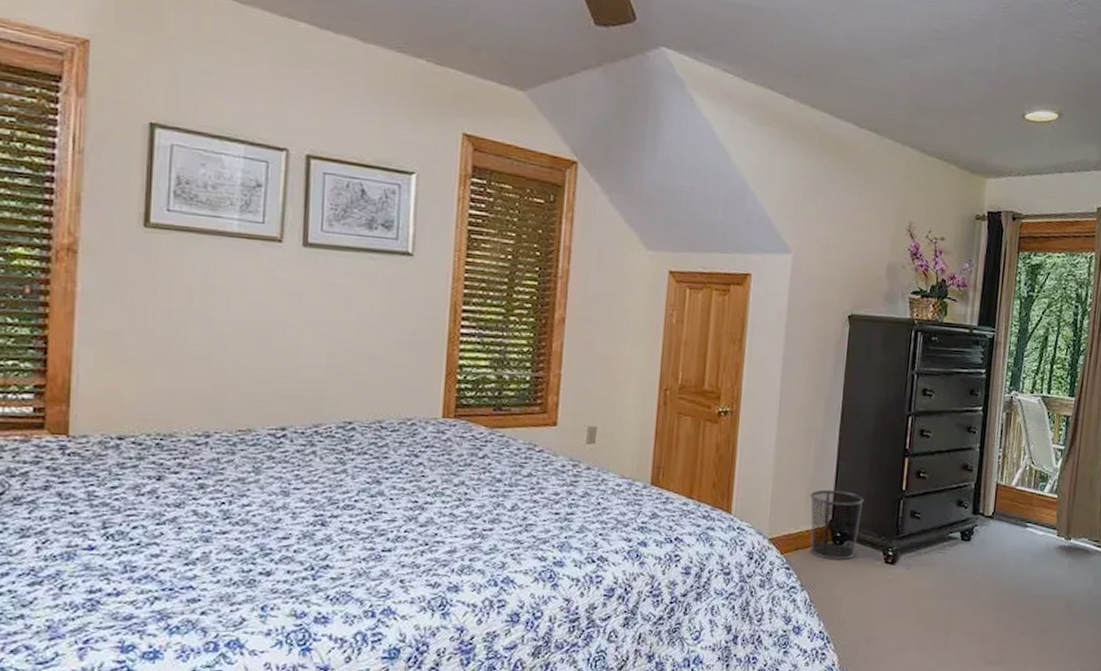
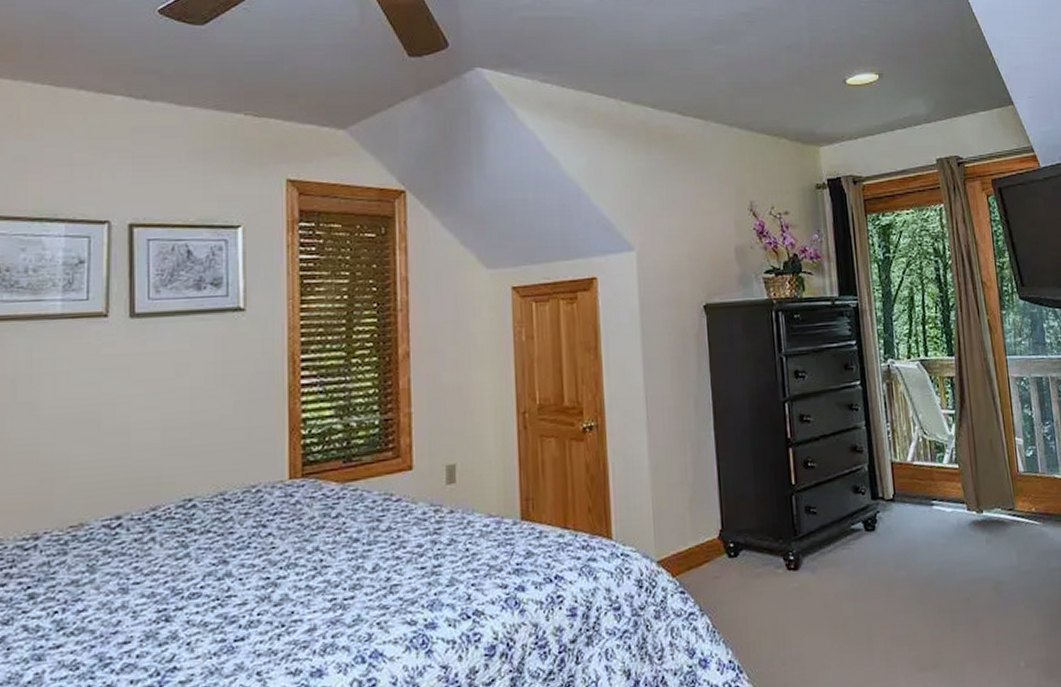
waste bin: present [809,489,864,561] -> none [693,495,754,576]

